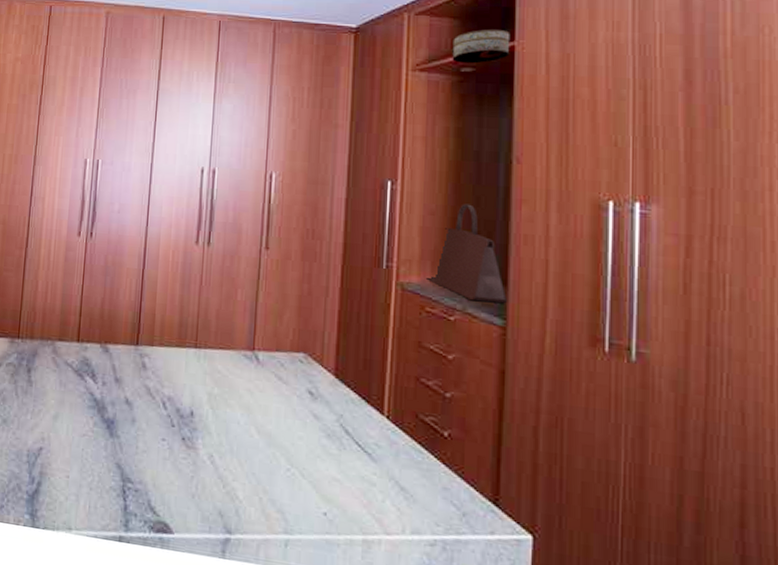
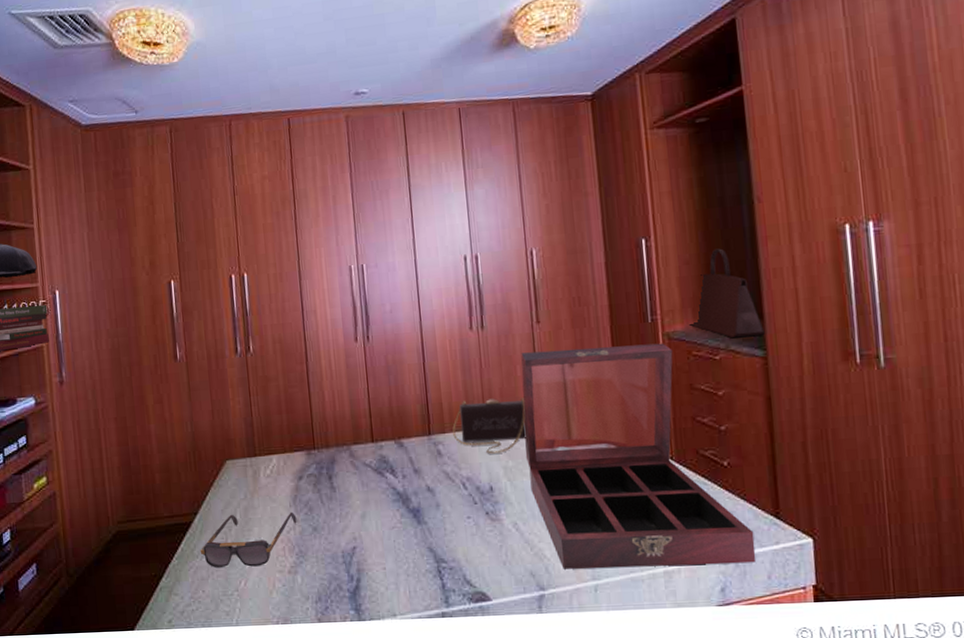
handbag: none [161,316,240,378] -> present [452,398,526,454]
jewelry box: none [232,277,468,550] -> present [521,343,756,569]
decorative box: present [452,30,510,64] -> none [684,76,739,115]

